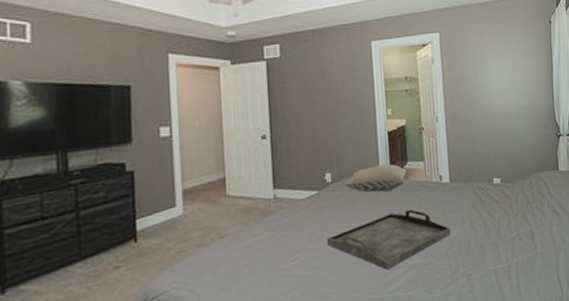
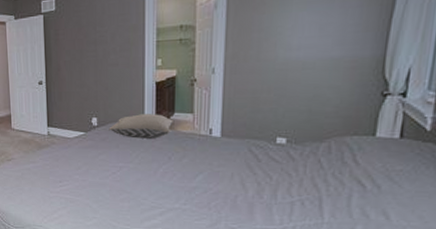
serving tray: present [327,210,451,271] -> none [91,159,216,209]

